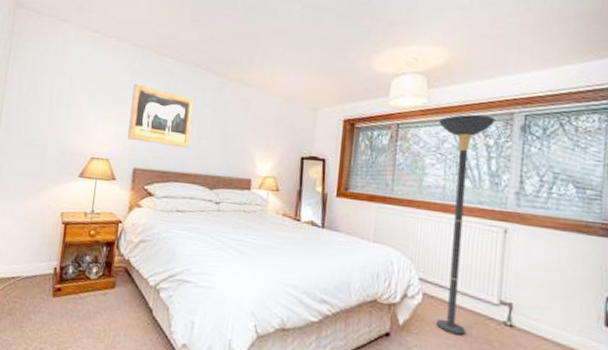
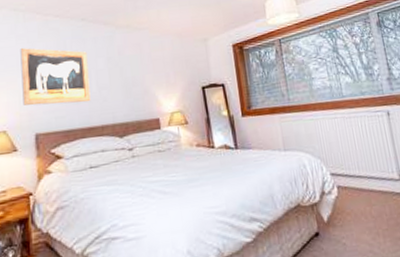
floor lamp: present [437,114,495,336] -> none [312,18,381,217]

